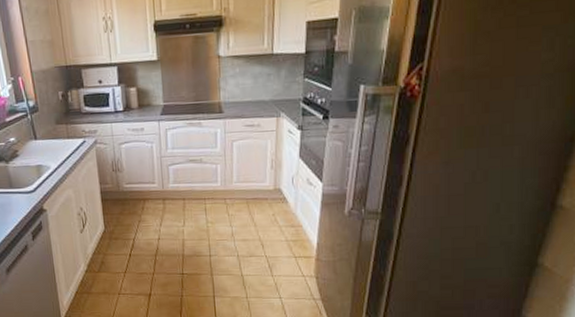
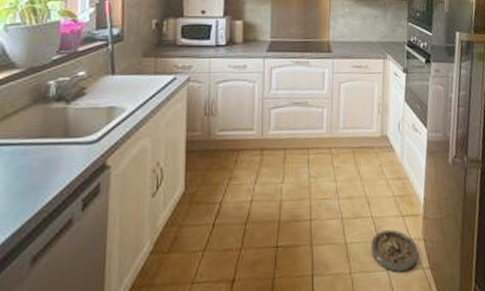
pet bowl: none [265,267,310,300] -> present [371,229,419,272]

